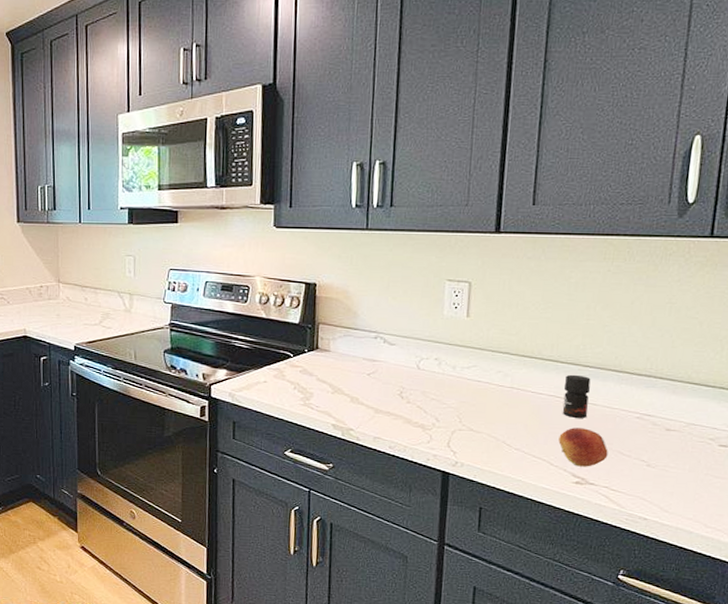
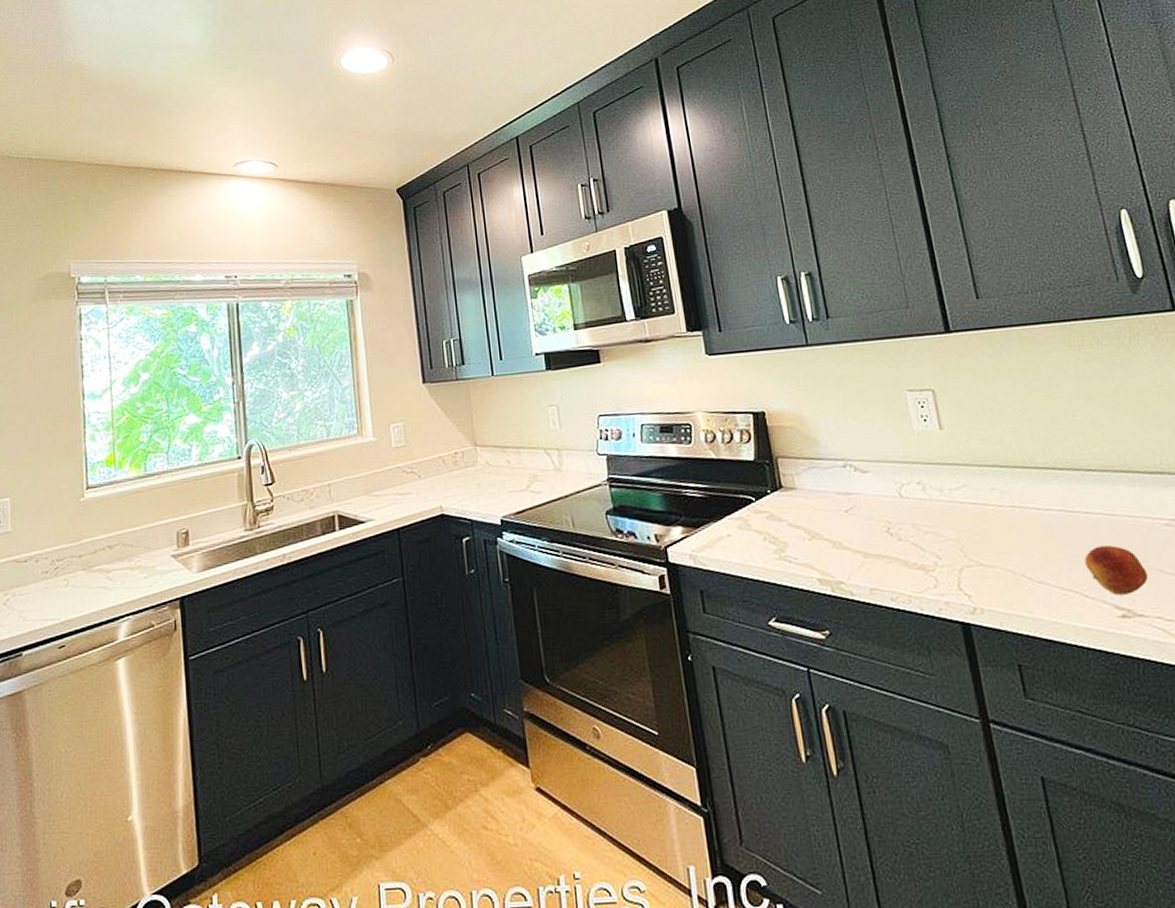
jar: present [562,374,591,418] -> none [1070,481,1109,535]

